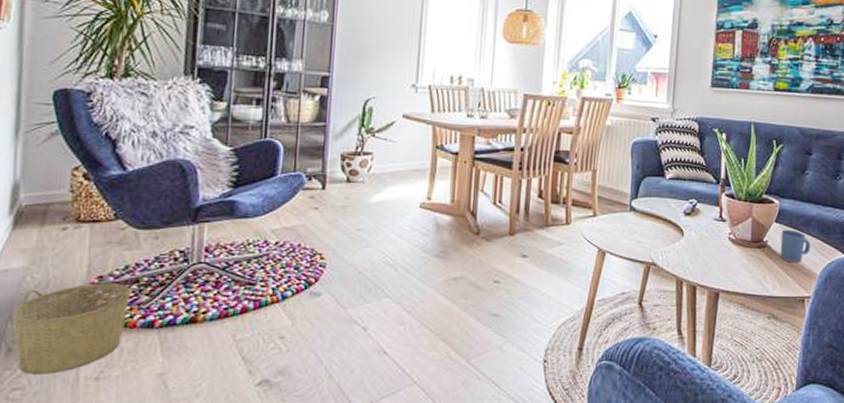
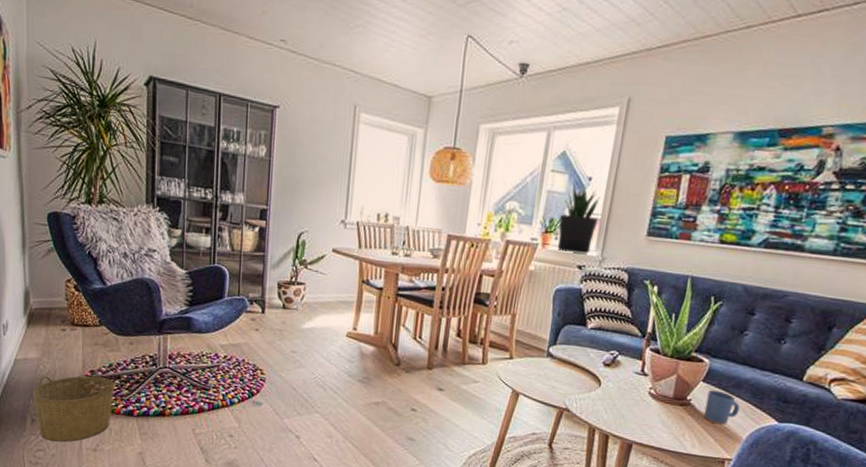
planter: none [631,41,666,106] -> present [557,184,600,254]

